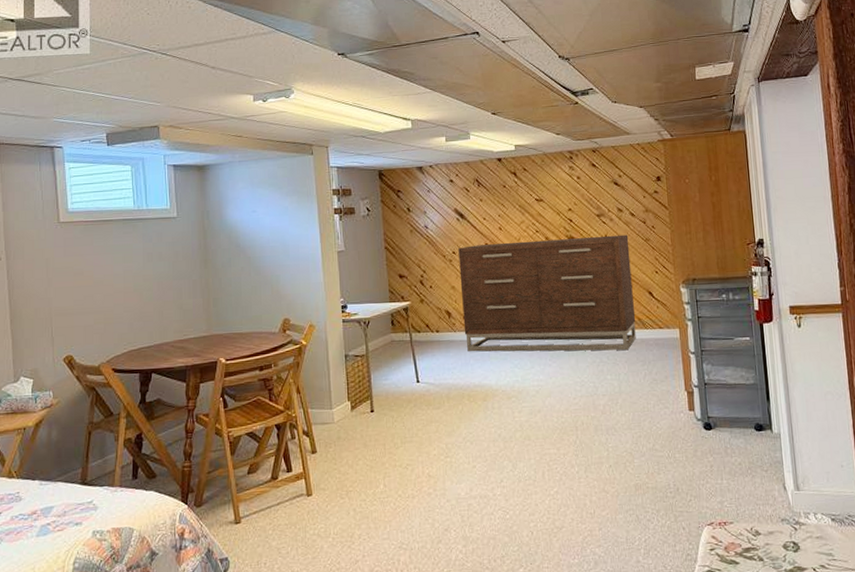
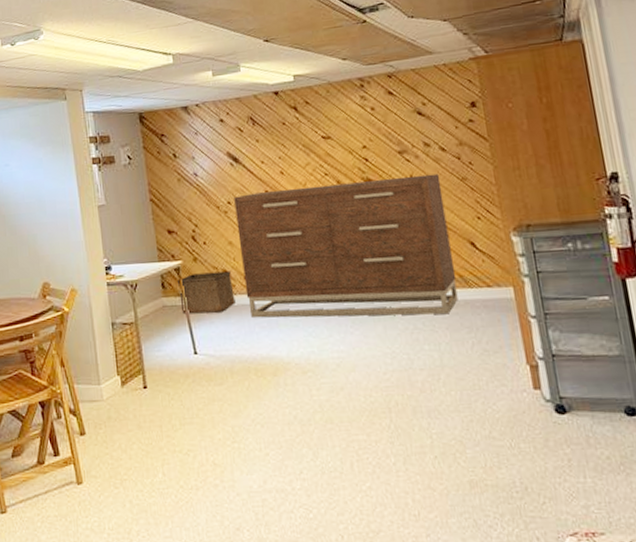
storage bin: none [405,311,455,348] -> present [177,271,235,315]

